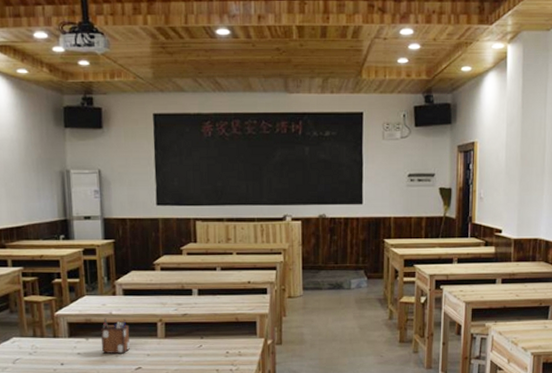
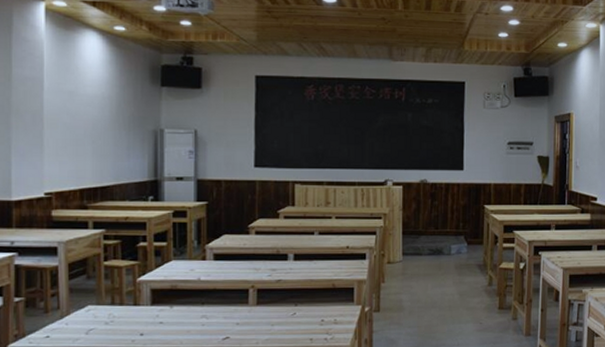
desk organizer: present [101,318,130,354] -> none [186,284,219,323]

